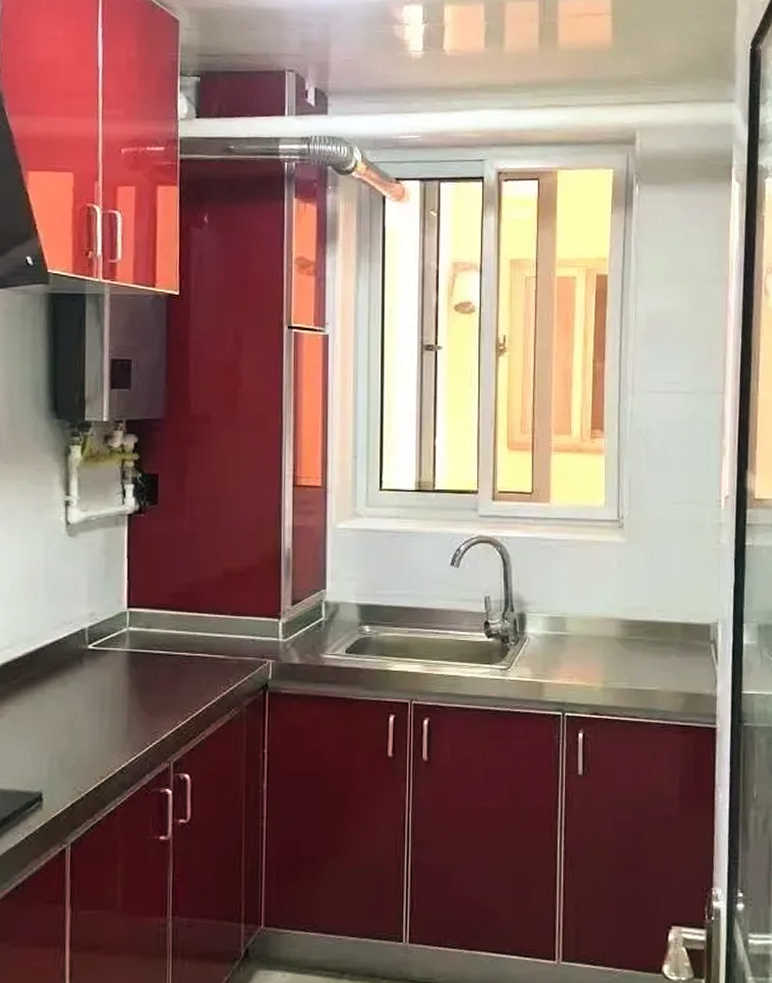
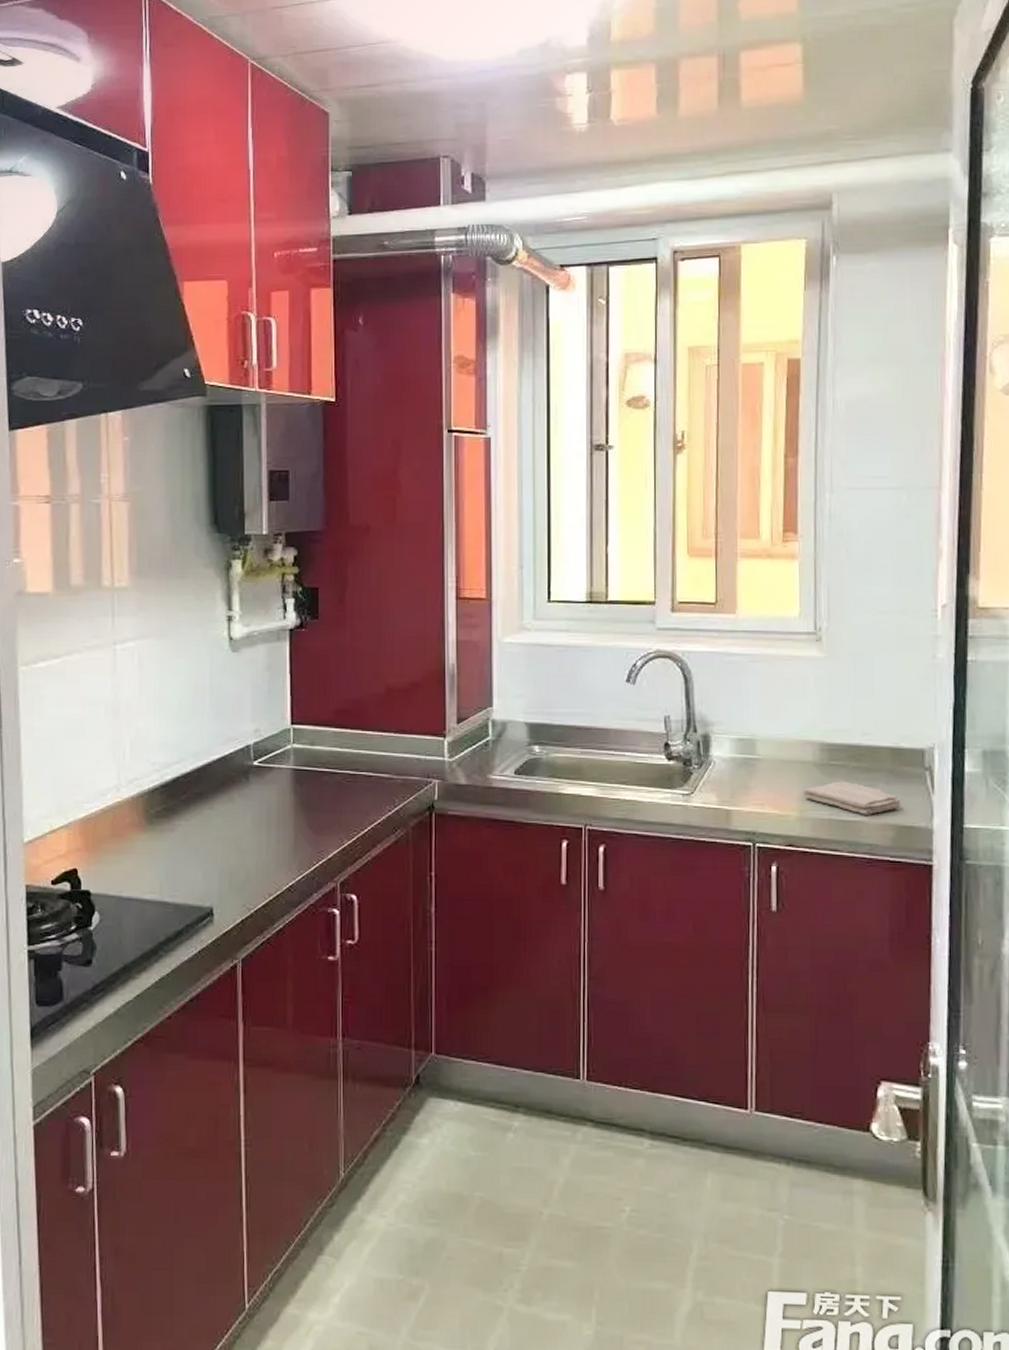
washcloth: none [607,654,690,684] -> present [803,781,902,815]

